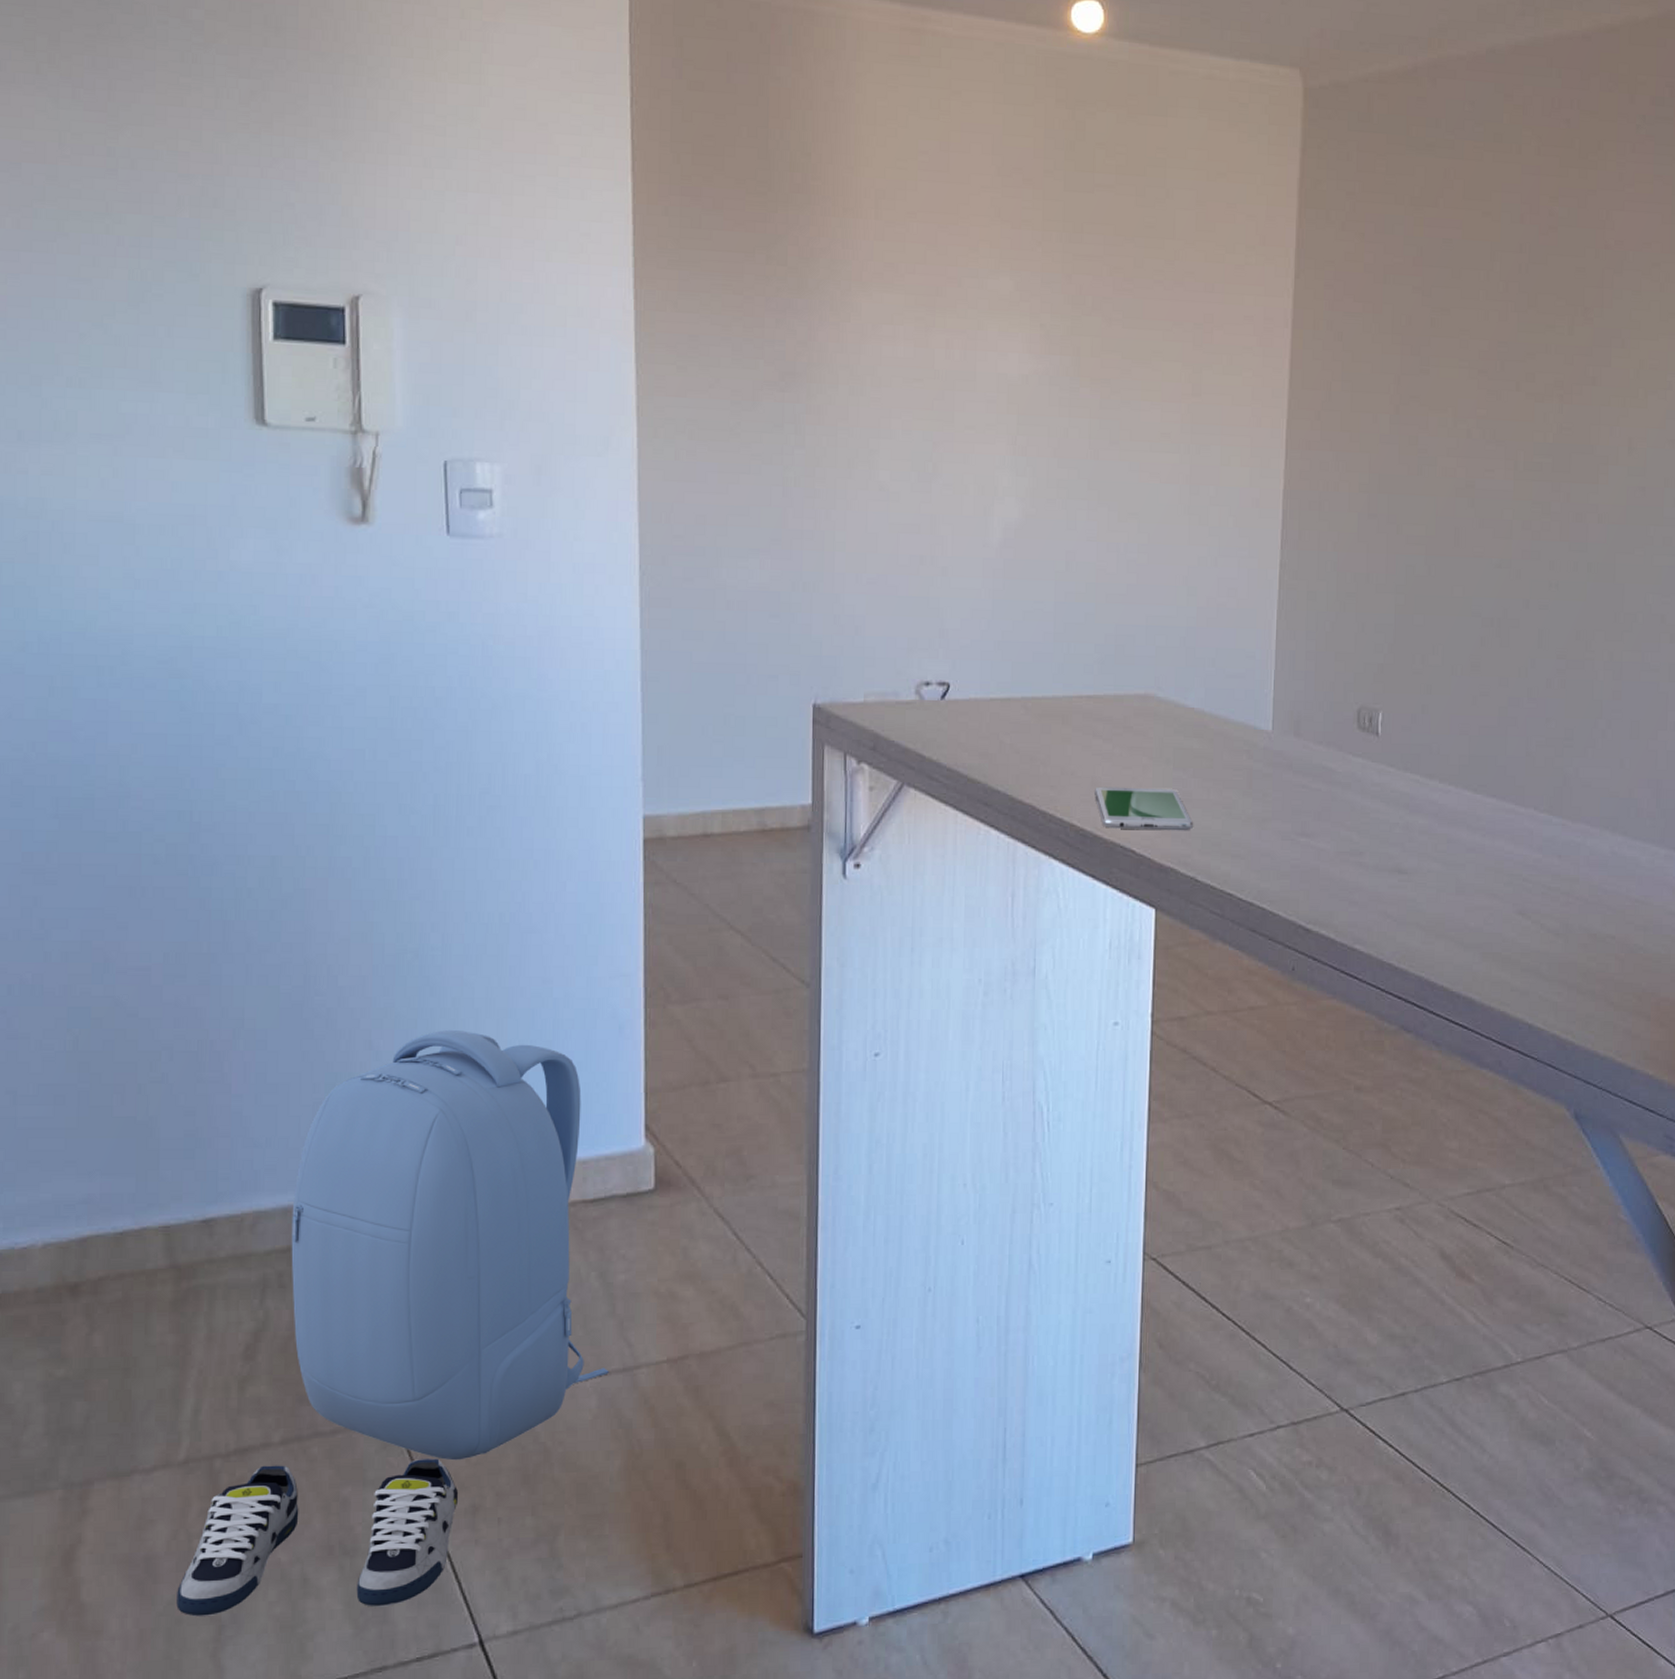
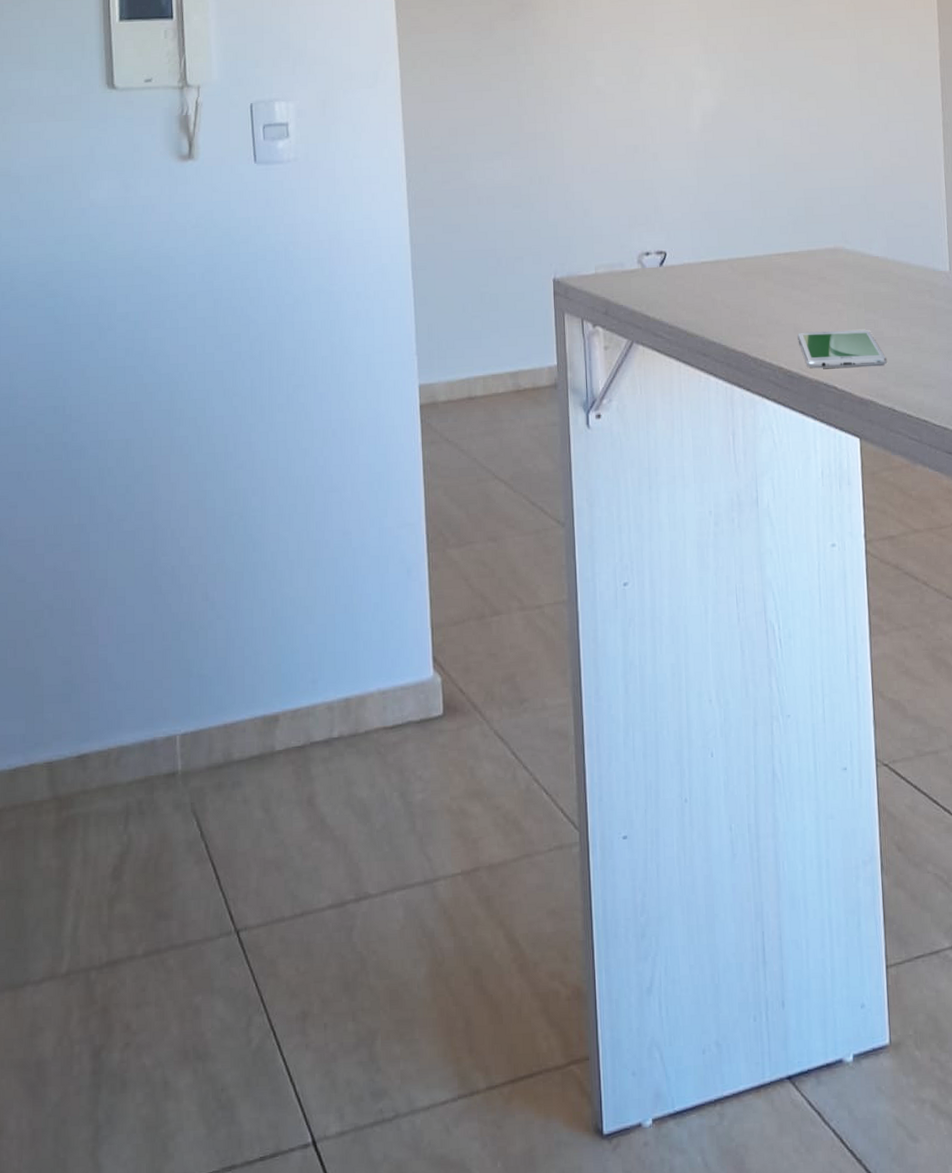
shoe: present [176,1458,459,1617] -> none [62,968,291,1117]
backpack: present [291,1030,609,1461] -> none [148,580,412,970]

